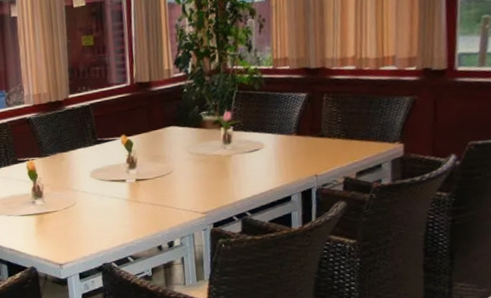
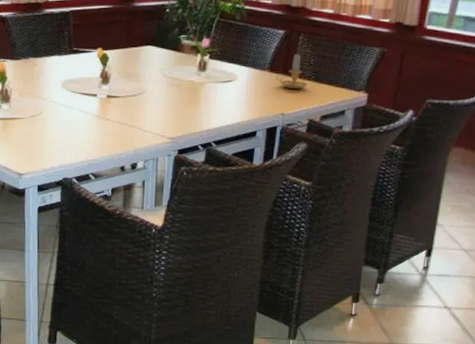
candle: none [304,113,339,150] -> present [276,53,309,90]

